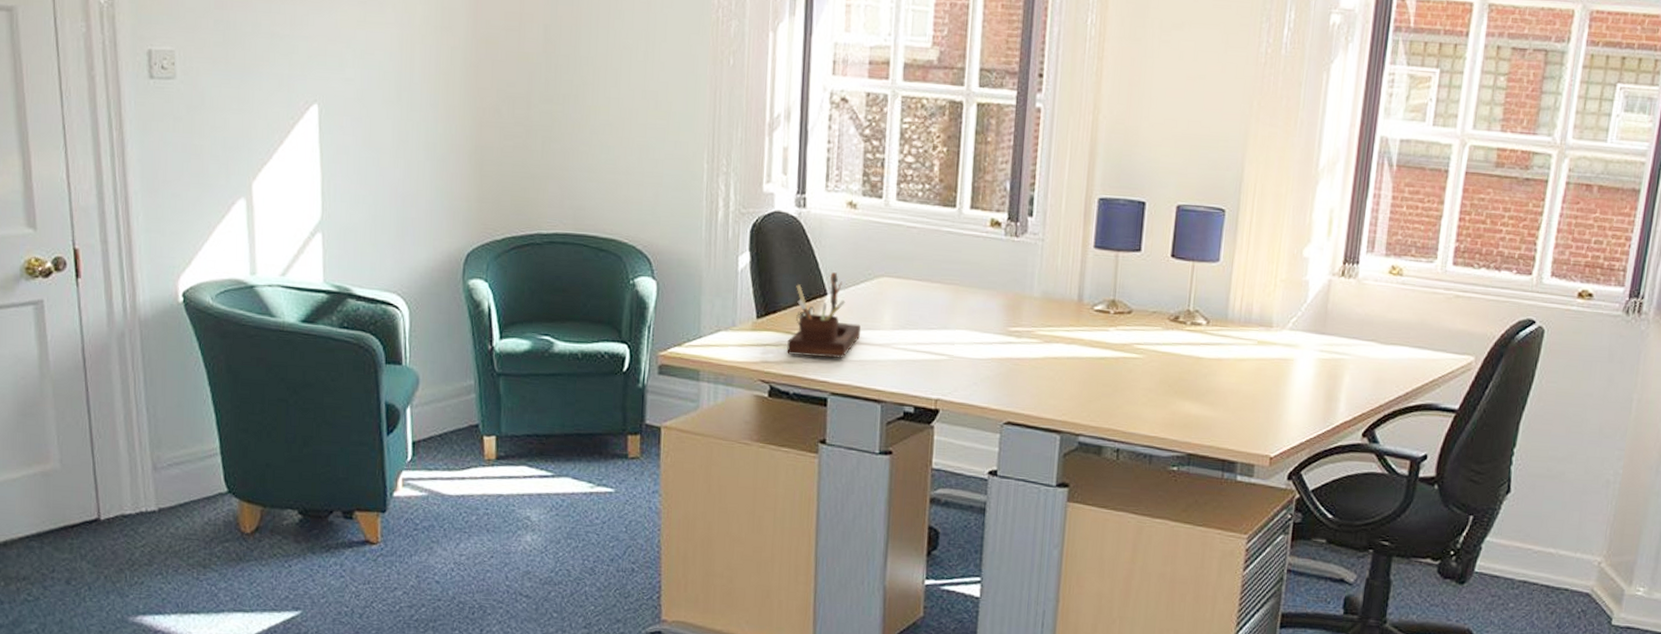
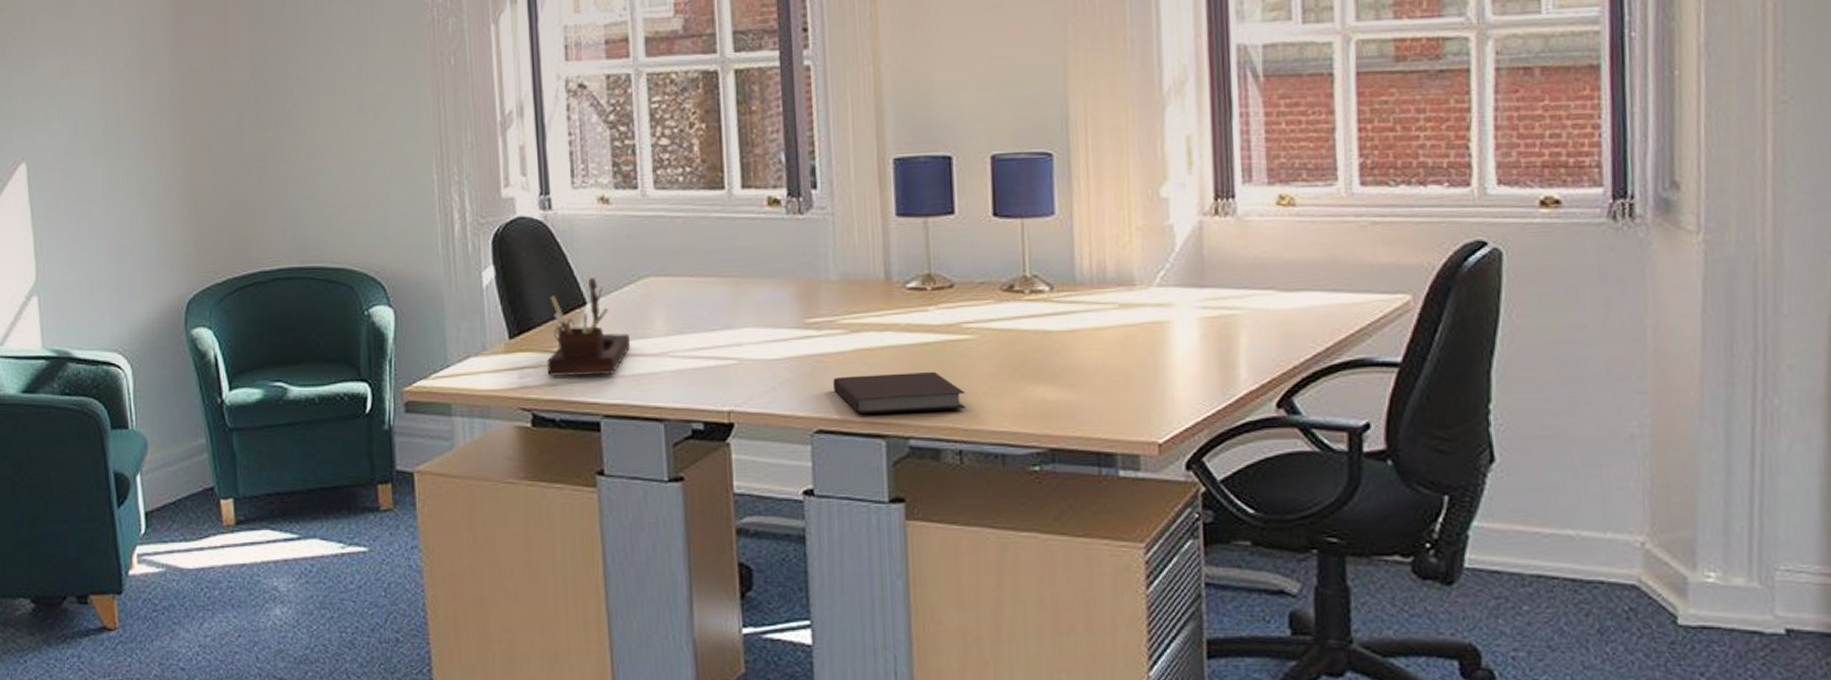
notebook: none [1024,379,1128,415] -> present [833,371,967,415]

